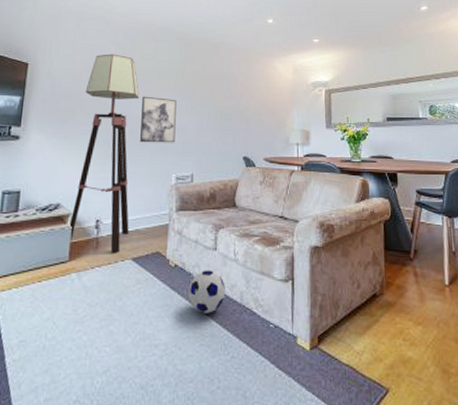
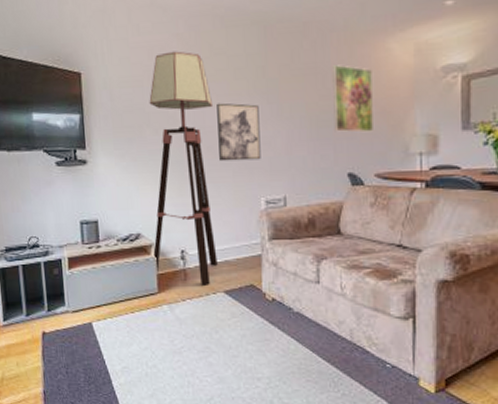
soccer ball: present [188,270,226,314] -> none [290,304,332,350]
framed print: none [234,75,263,126] -> present [332,64,373,133]

